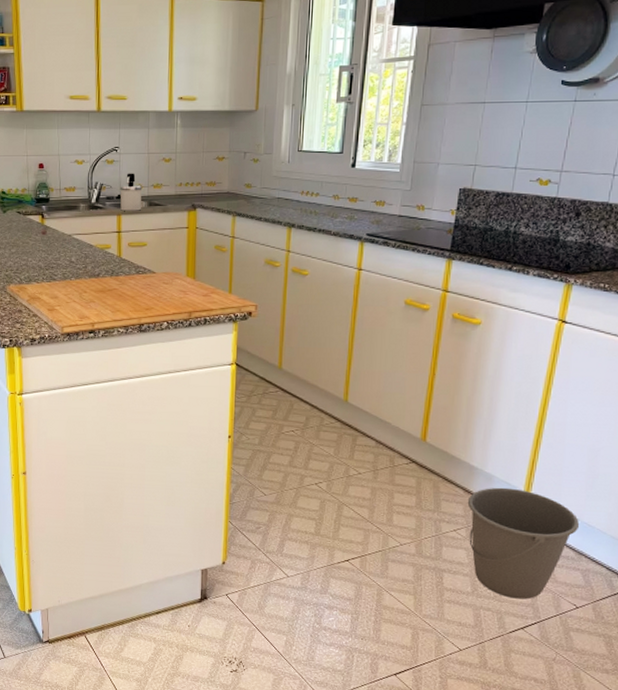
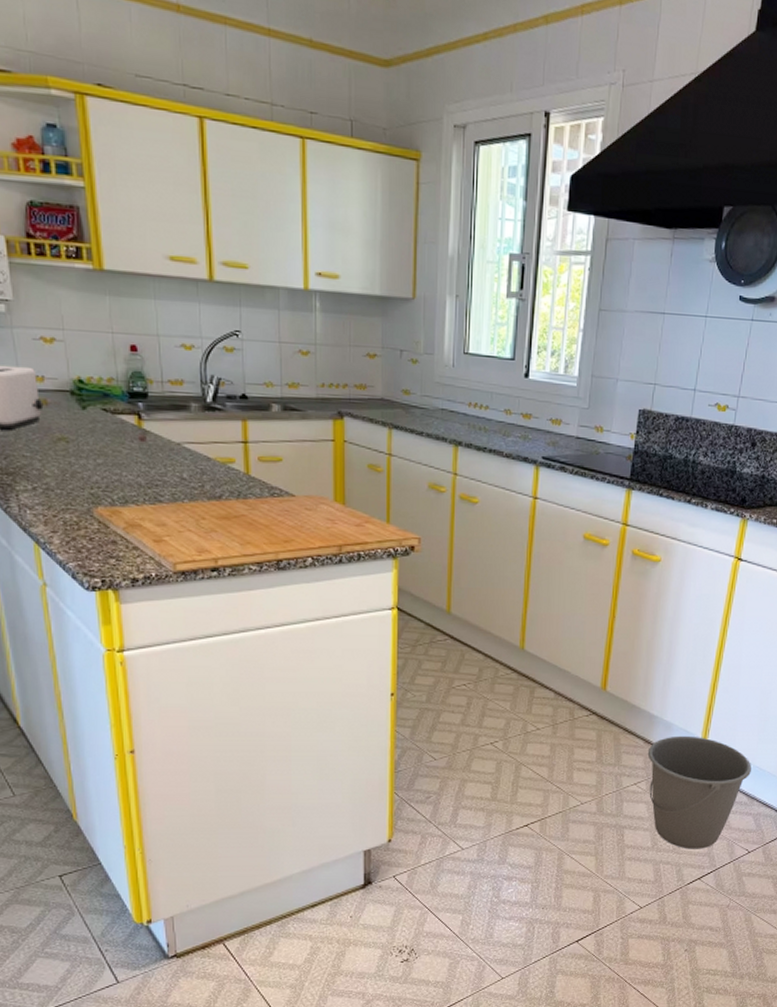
soap dispenser: present [120,173,143,211] -> none [244,366,274,416]

